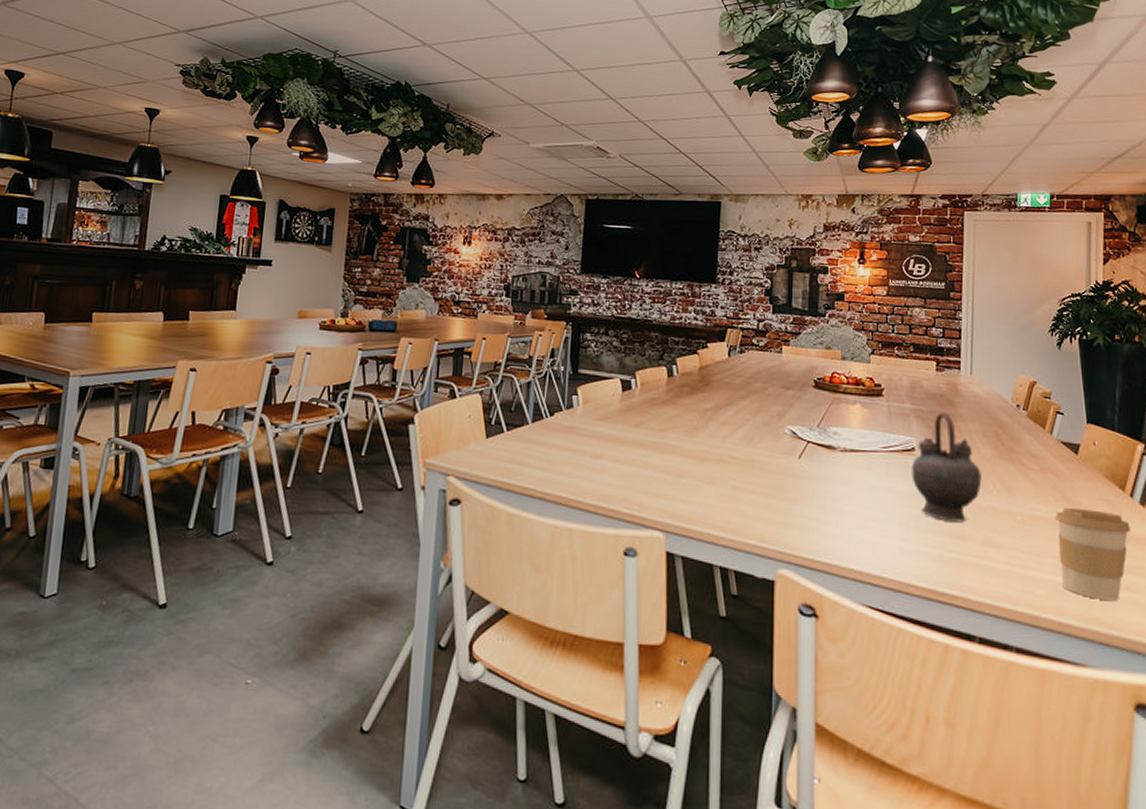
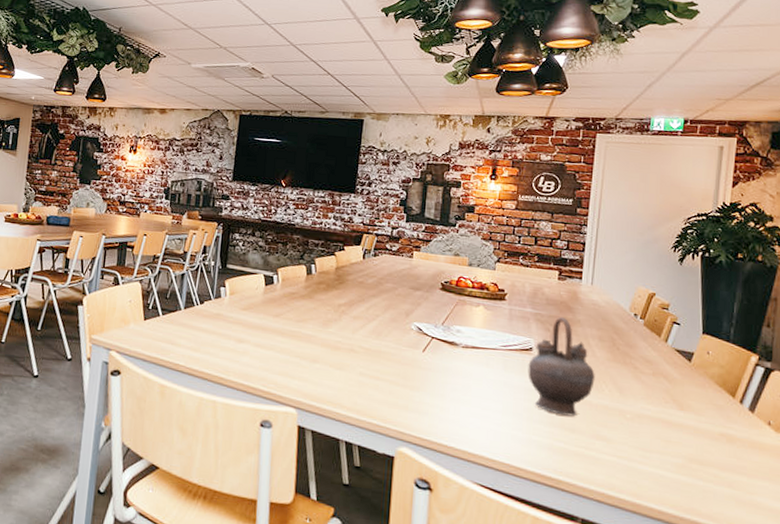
coffee cup: present [1054,508,1130,601] -> none [663,409,737,496]

